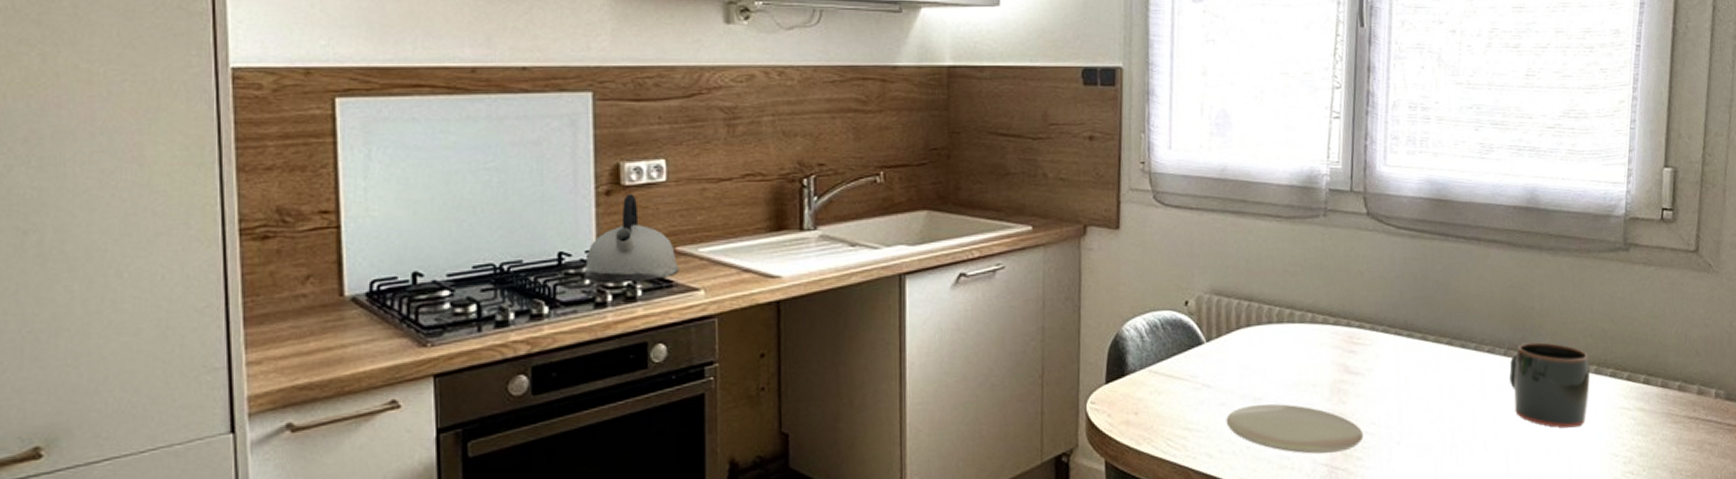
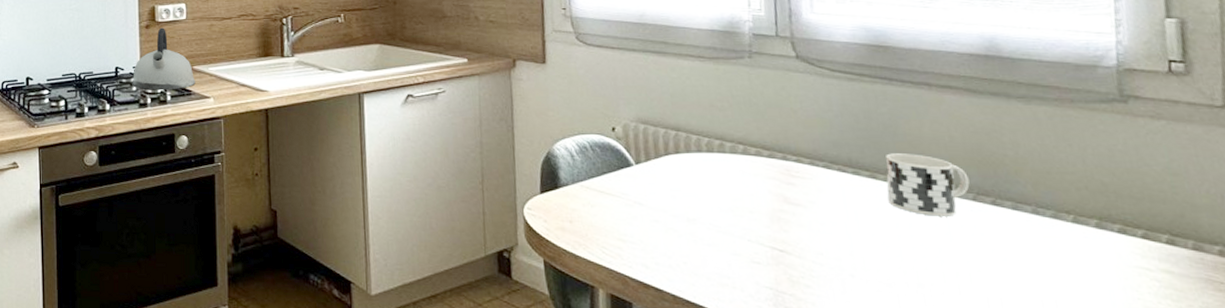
plate: present [1226,404,1364,454] -> none [660,224,811,277]
cup: none [1434,312,1503,375] -> present [885,153,970,217]
mug: present [1509,342,1590,428] -> none [982,190,1092,282]

